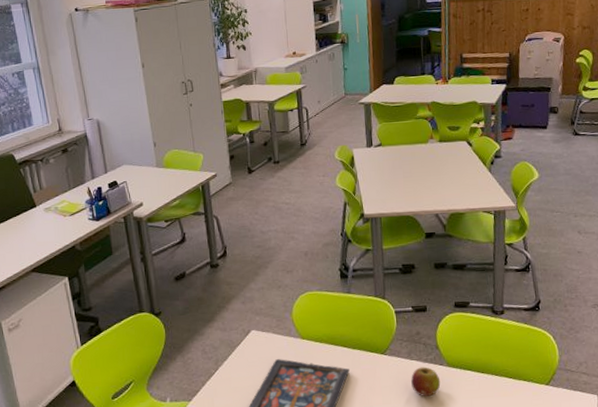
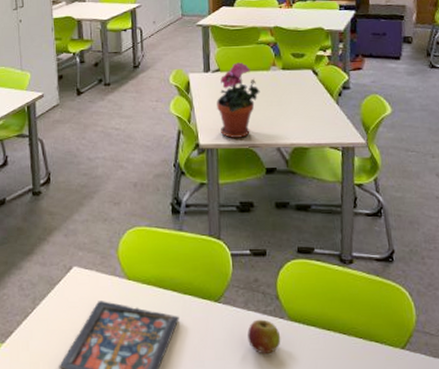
potted plant: none [379,136,419,207] -> present [217,62,260,138]

